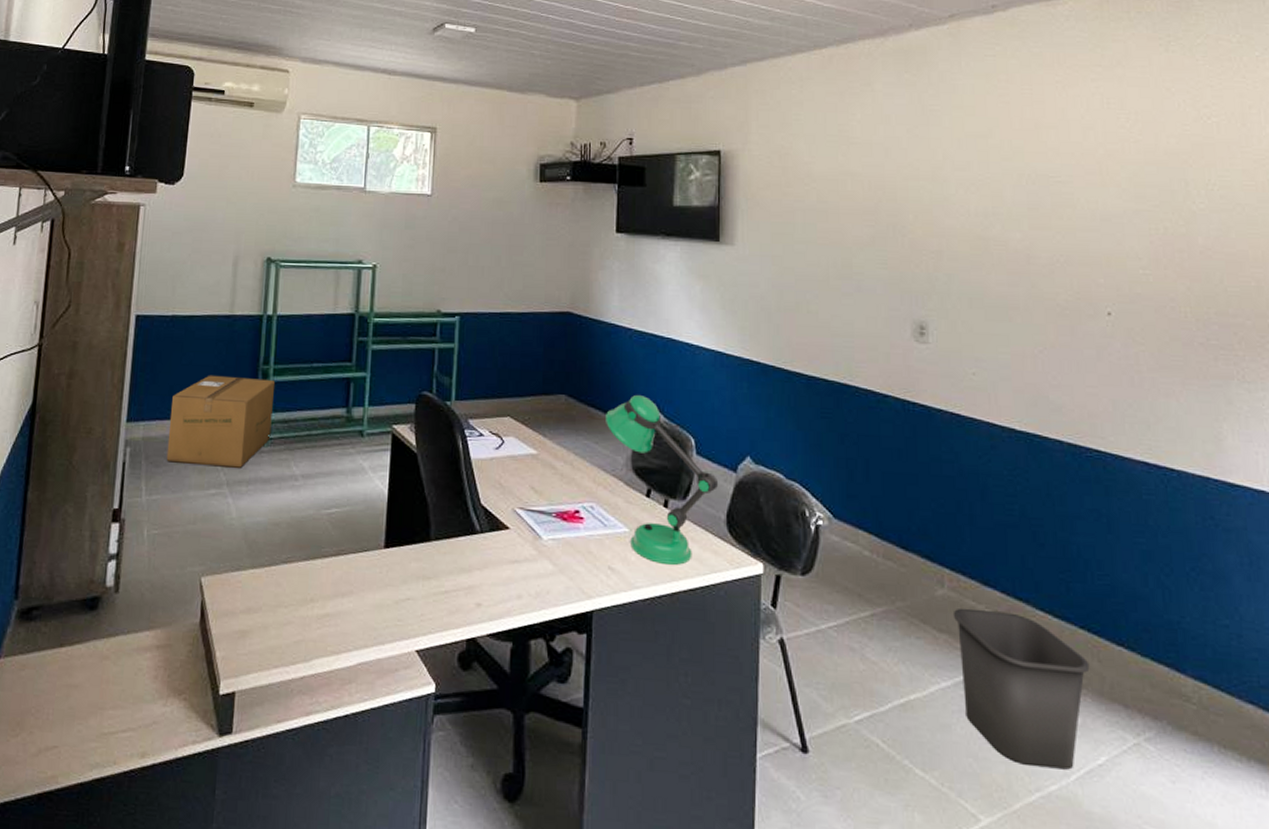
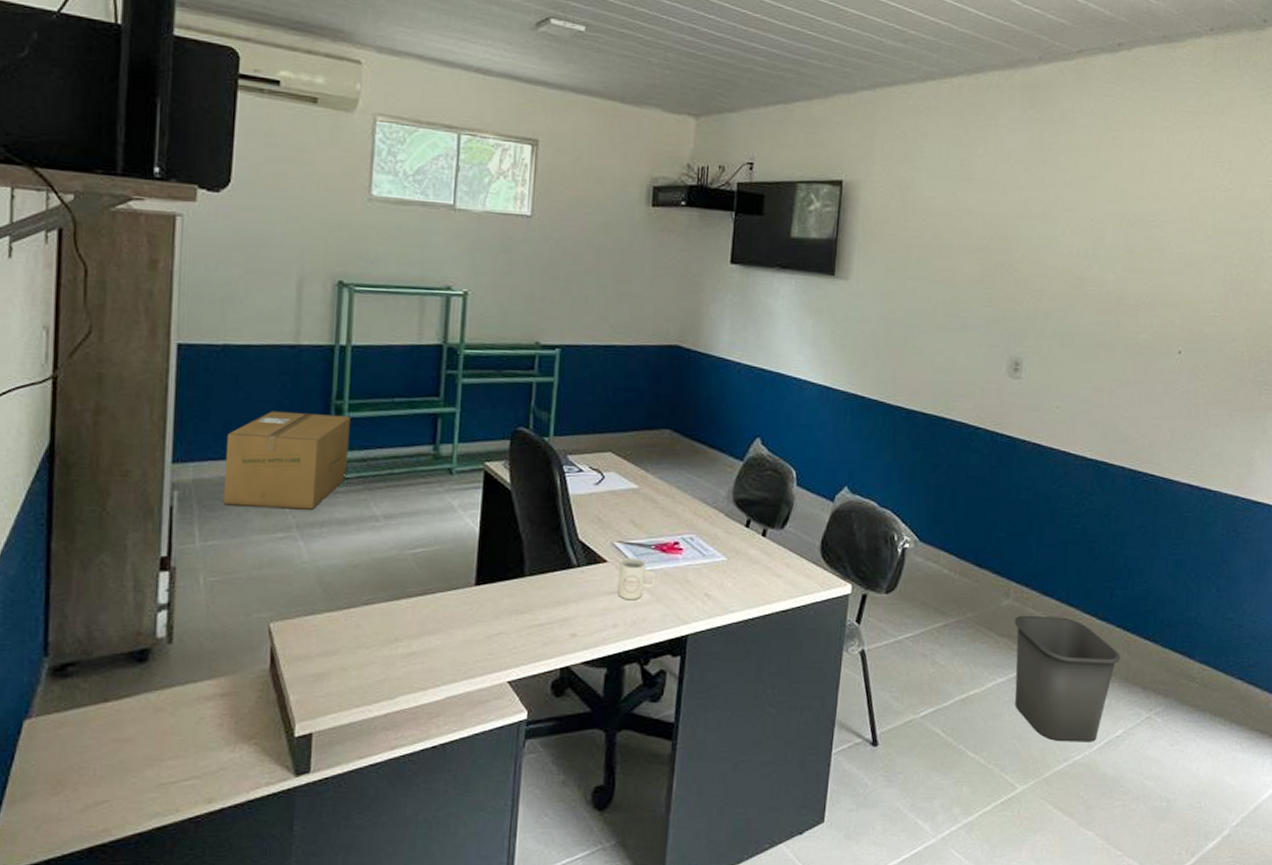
mug: none [519,524,559,571] -> present [617,557,657,601]
desk lamp: present [604,394,719,565] -> none [708,428,816,589]

